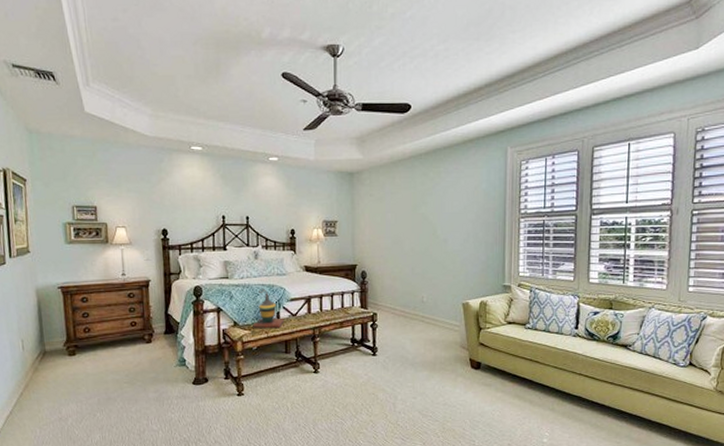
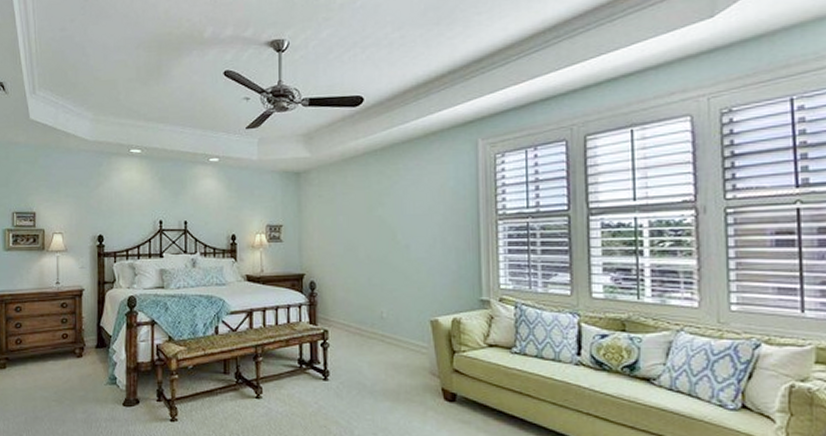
decorative basket: present [253,288,284,329] -> none [189,299,223,346]

